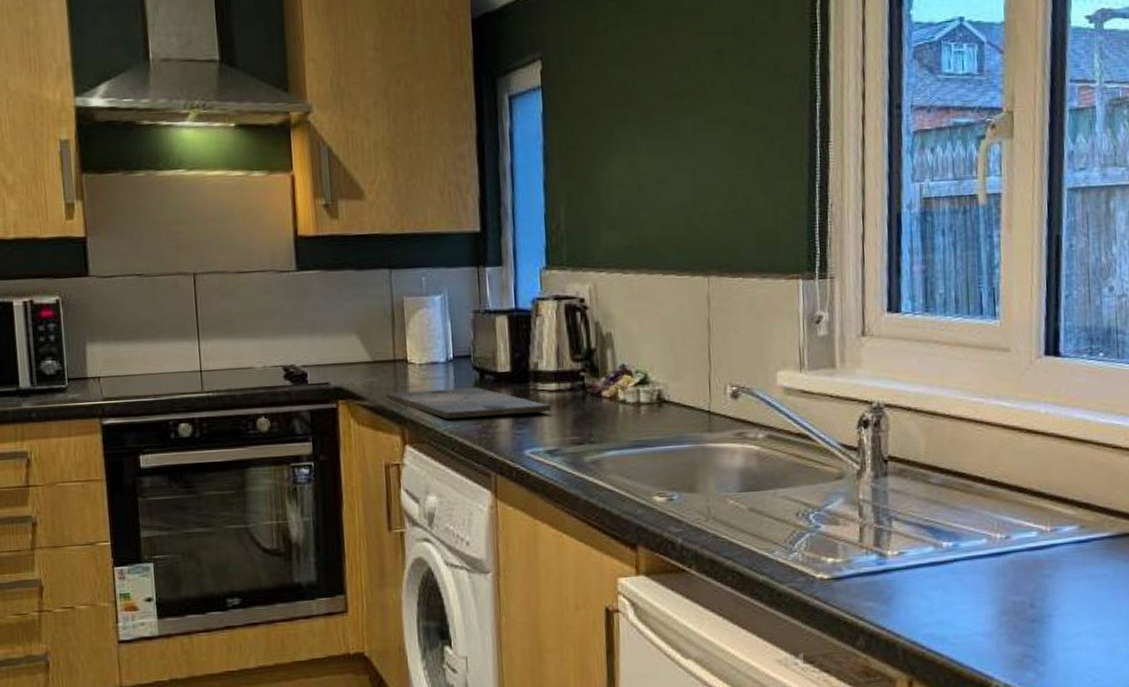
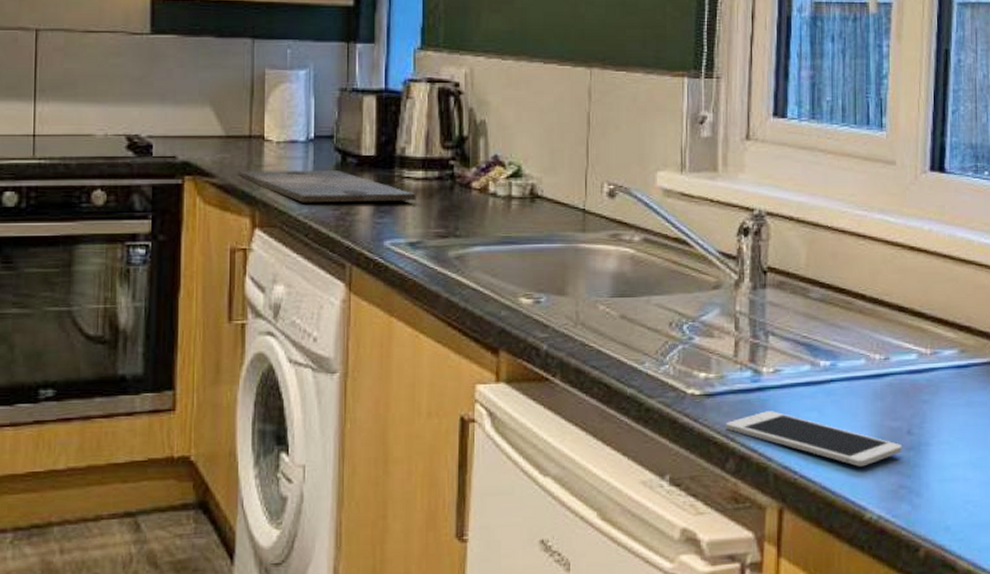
cell phone: none [854,591,1025,640] -> present [725,411,902,467]

